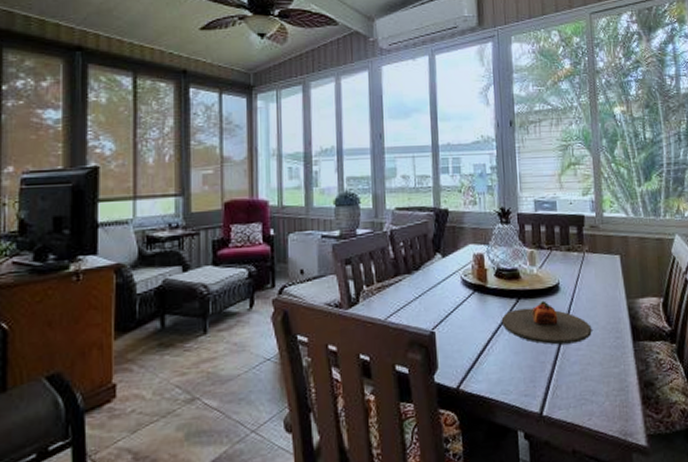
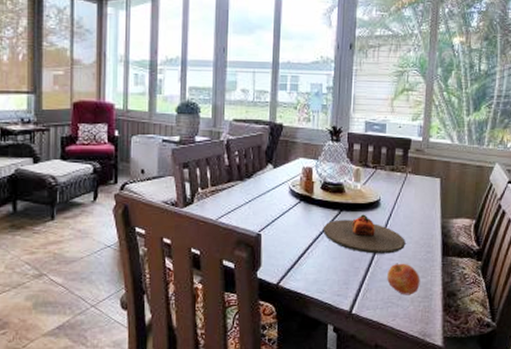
apple: none [576,352,614,390] -> present [387,263,420,295]

